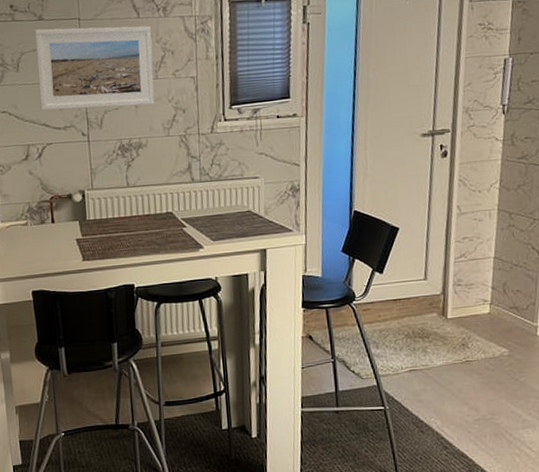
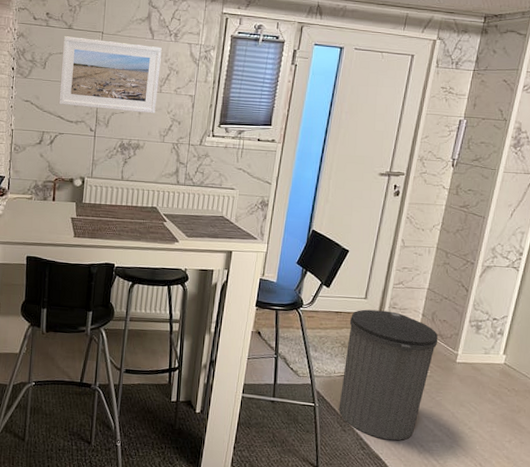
trash can: none [411,289,514,435] -> present [339,309,438,441]

